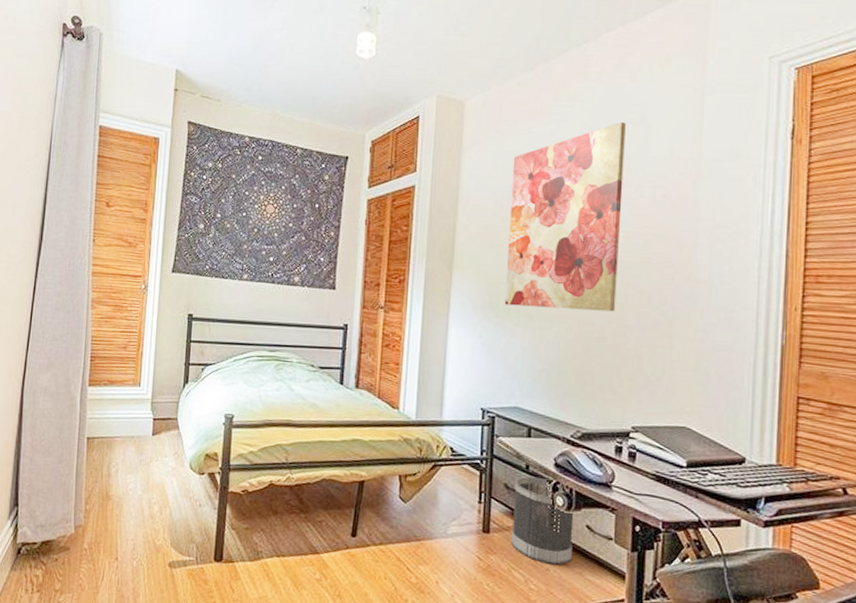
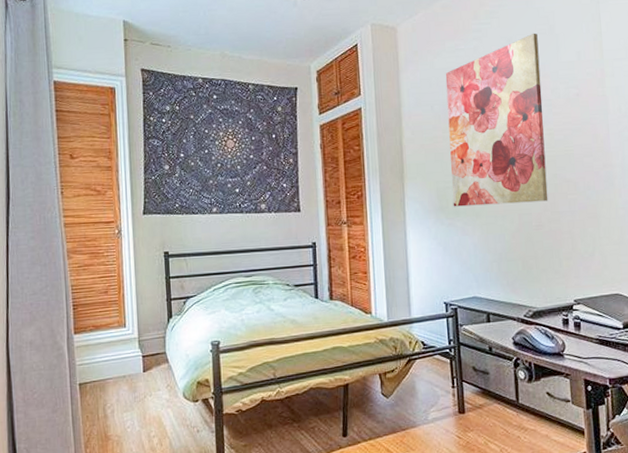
wastebasket: present [511,476,574,565] -> none [481,356,538,432]

